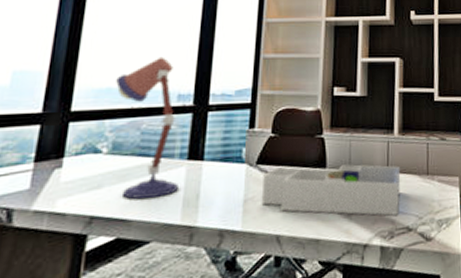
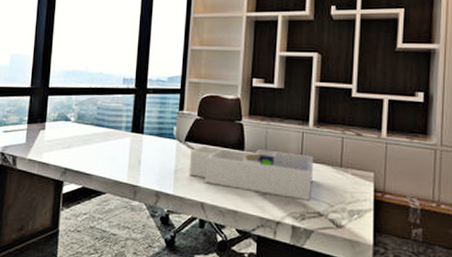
desk lamp: present [116,56,178,200] -> none [79,46,125,160]

